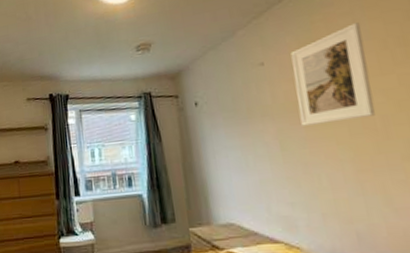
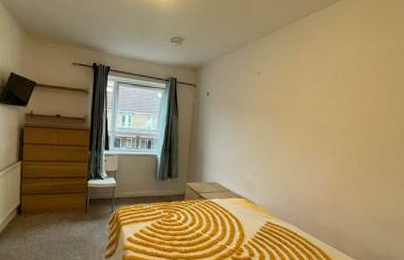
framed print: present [290,22,376,126] -> none [274,57,326,124]

